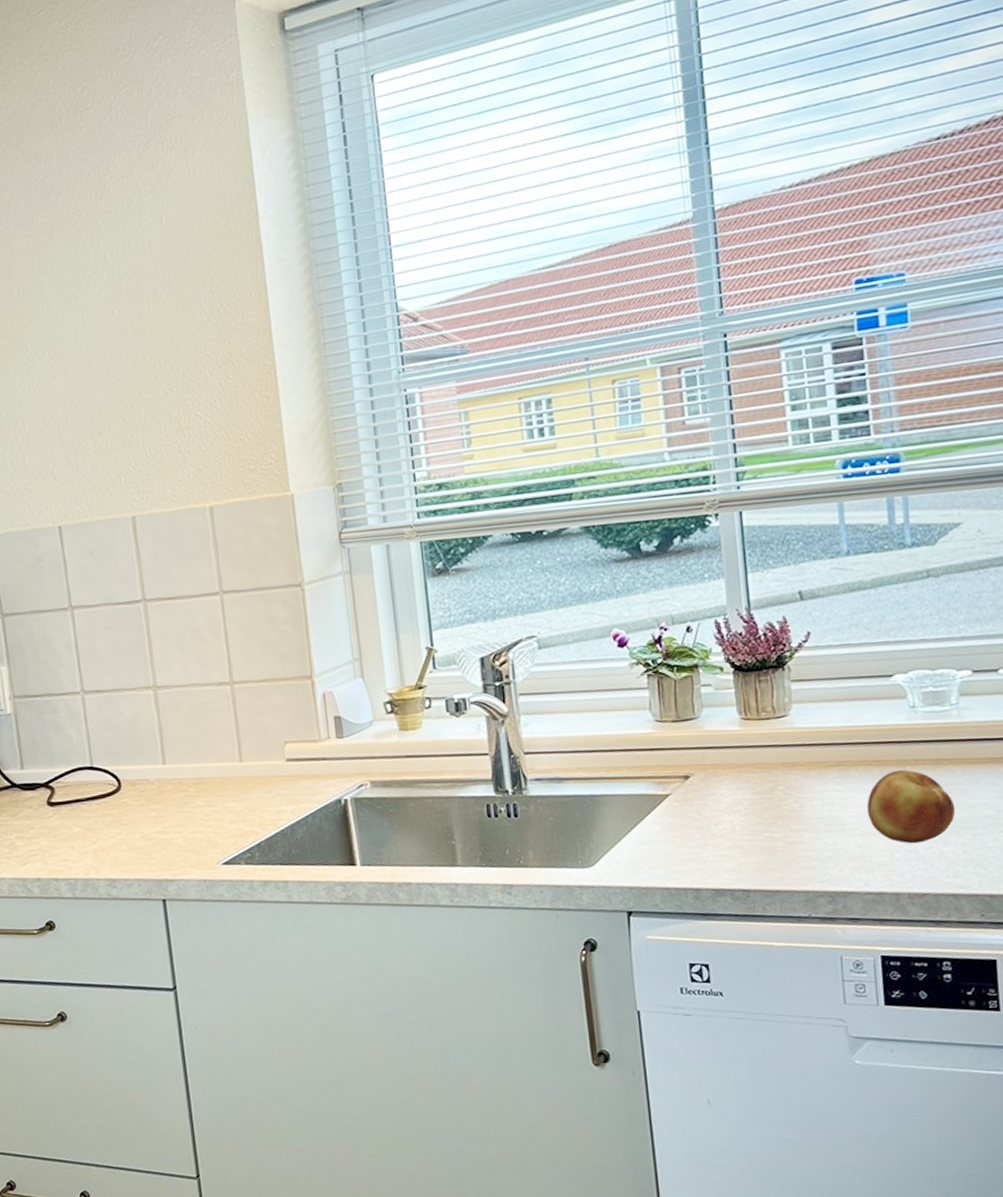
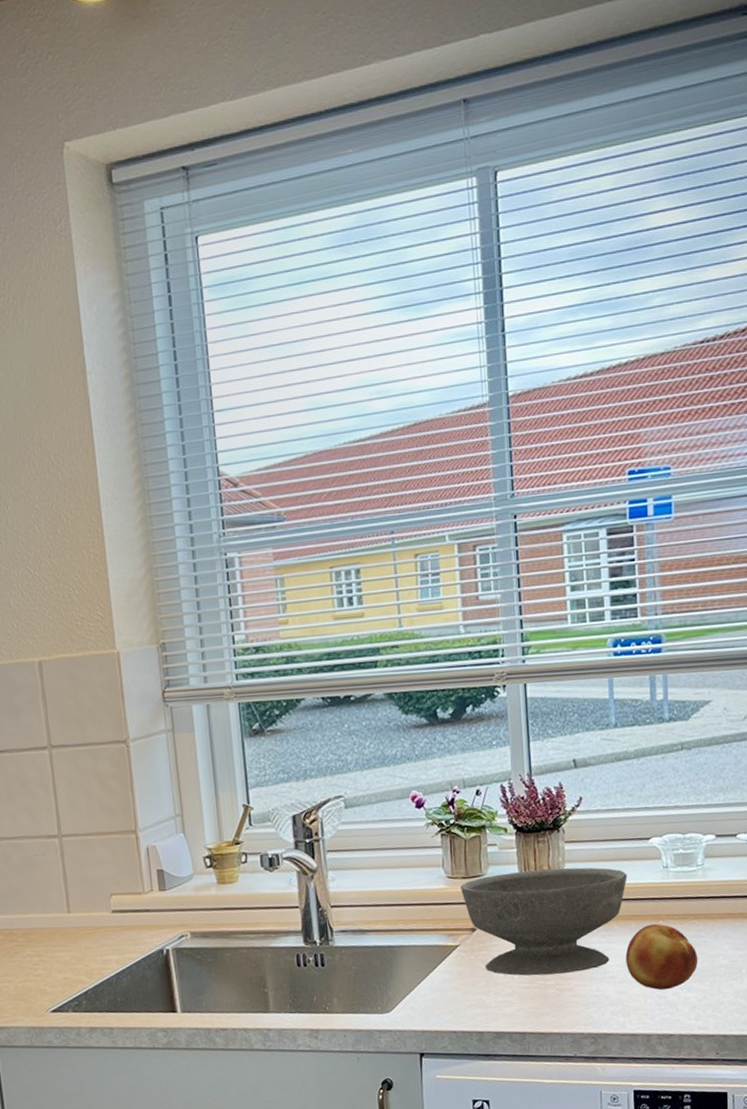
bowl: none [671,708,867,828] -> present [460,867,627,976]

